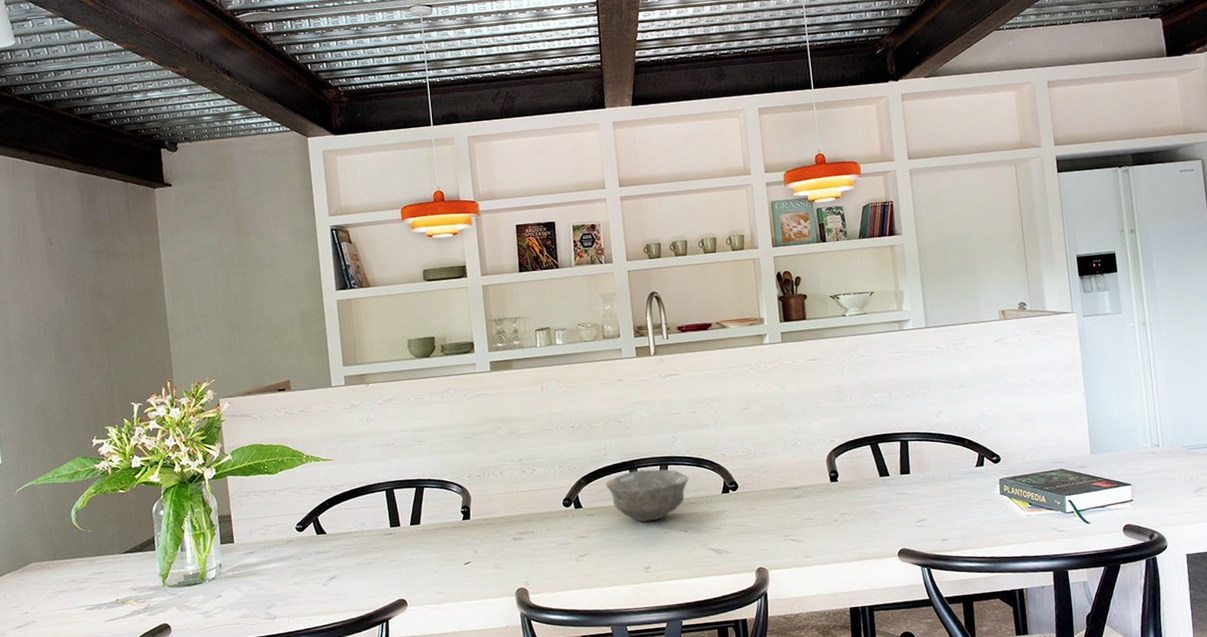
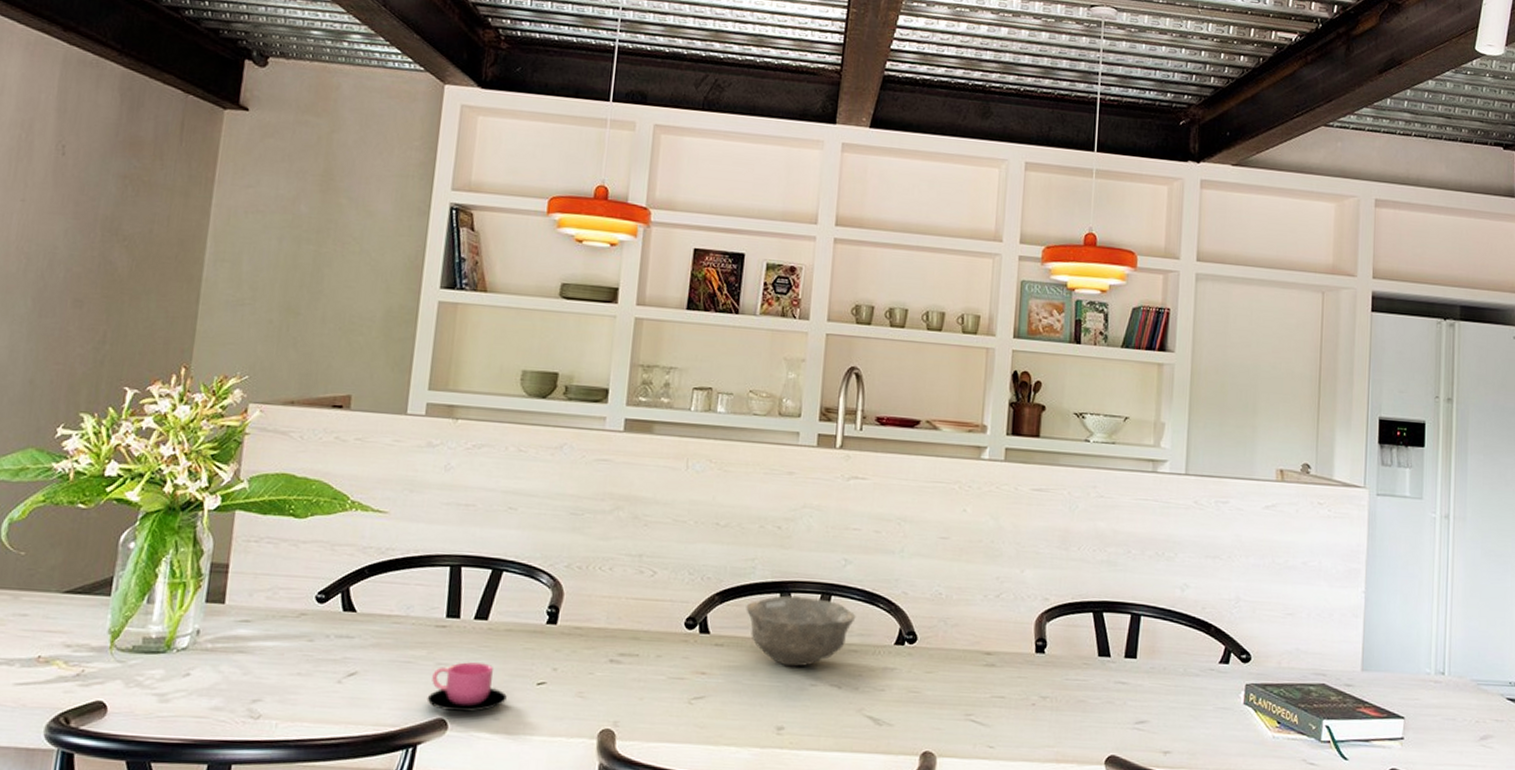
cup: none [388,555,445,593] -> present [427,662,507,713]

